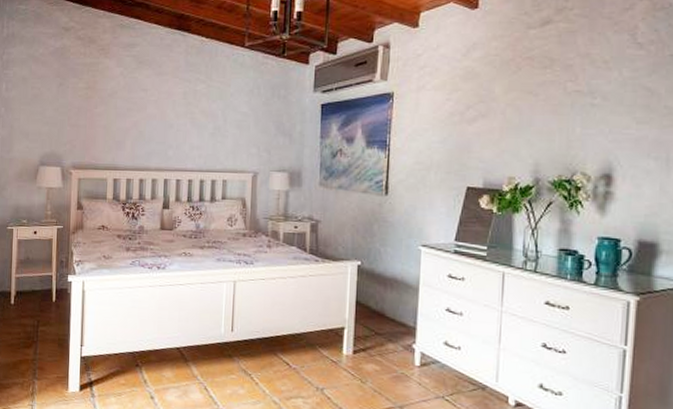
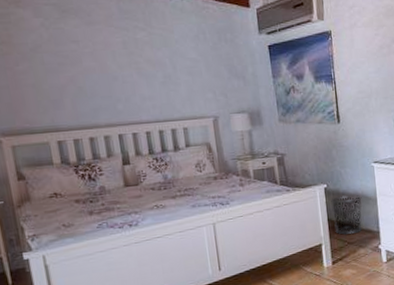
waste bin: none [362,277,400,324] -> present [331,195,363,235]

